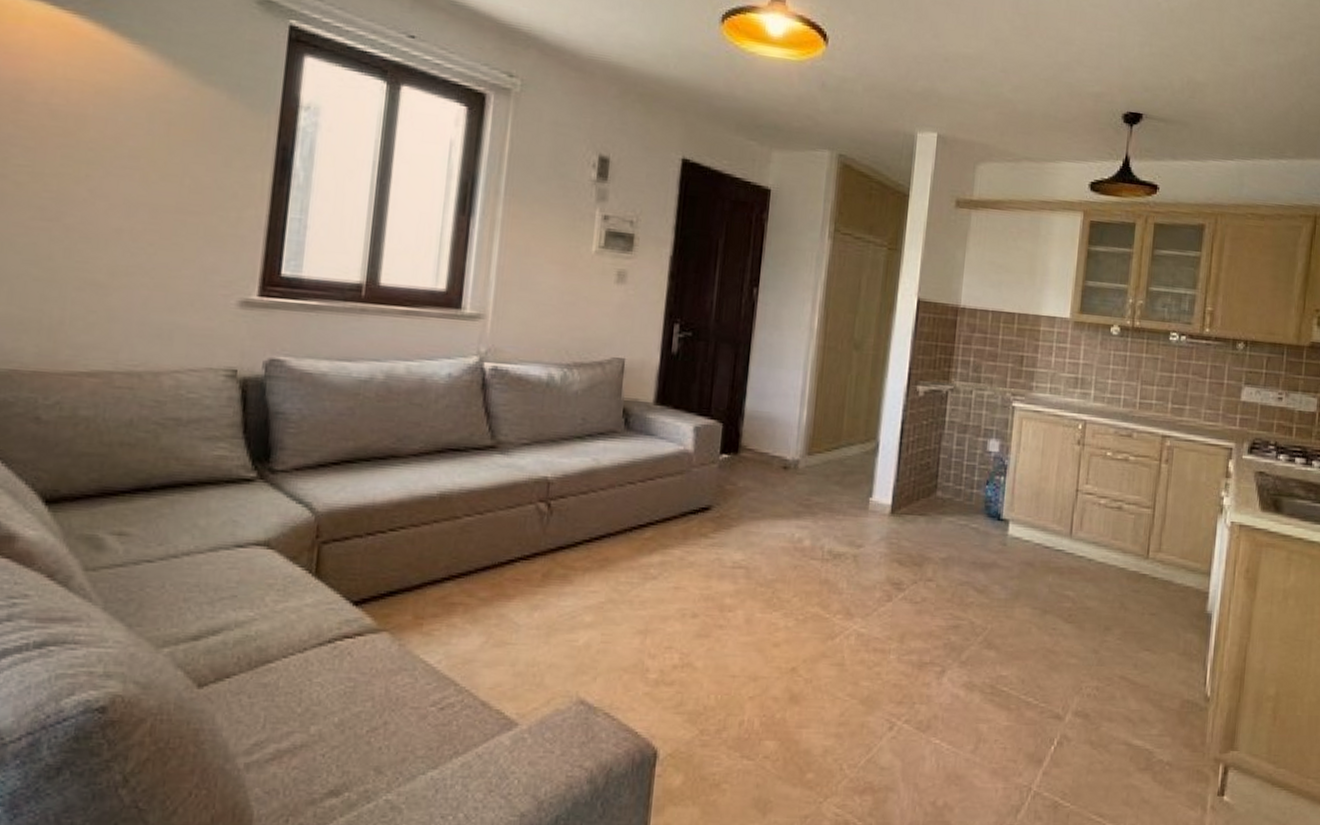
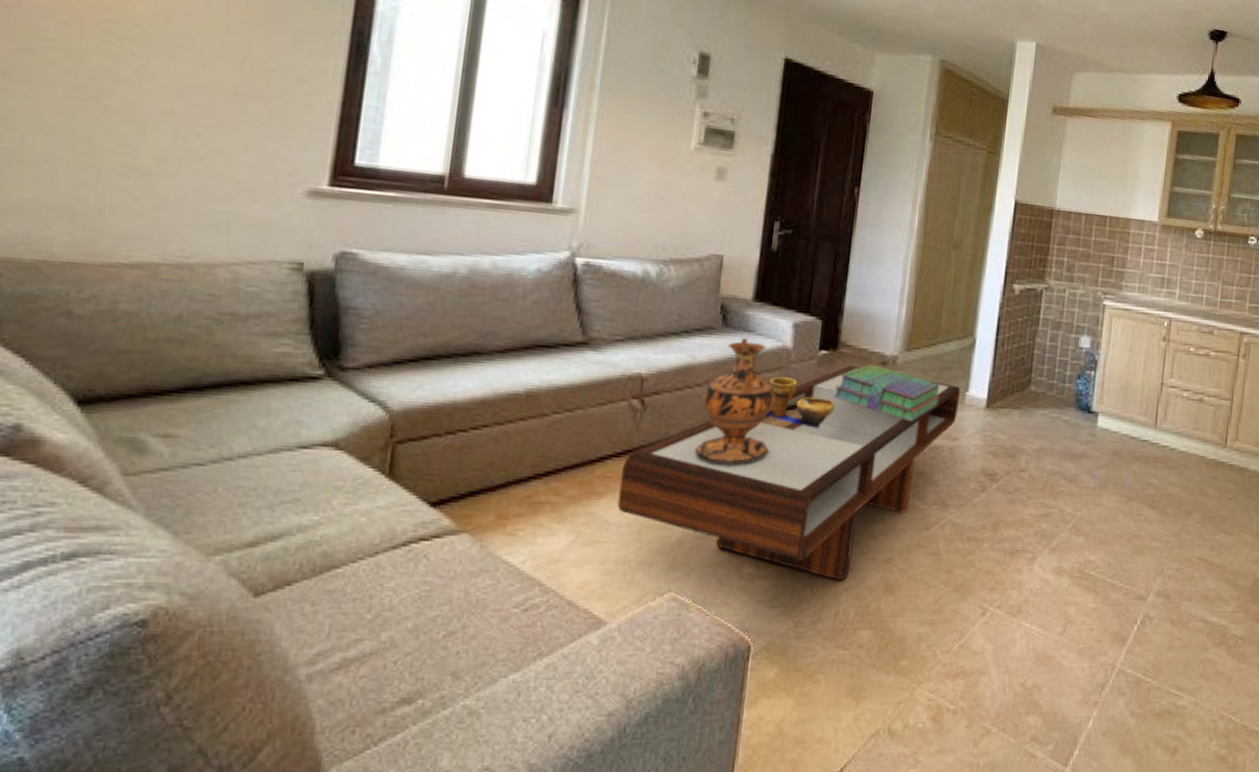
coffee table: none [526,469,864,689] -> present [617,365,960,581]
vase: none [600,441,678,569] -> present [695,337,776,465]
decorative bowl: none [669,481,738,535] -> present [767,377,836,430]
stack of books: none [734,468,843,528] -> present [833,364,940,422]

